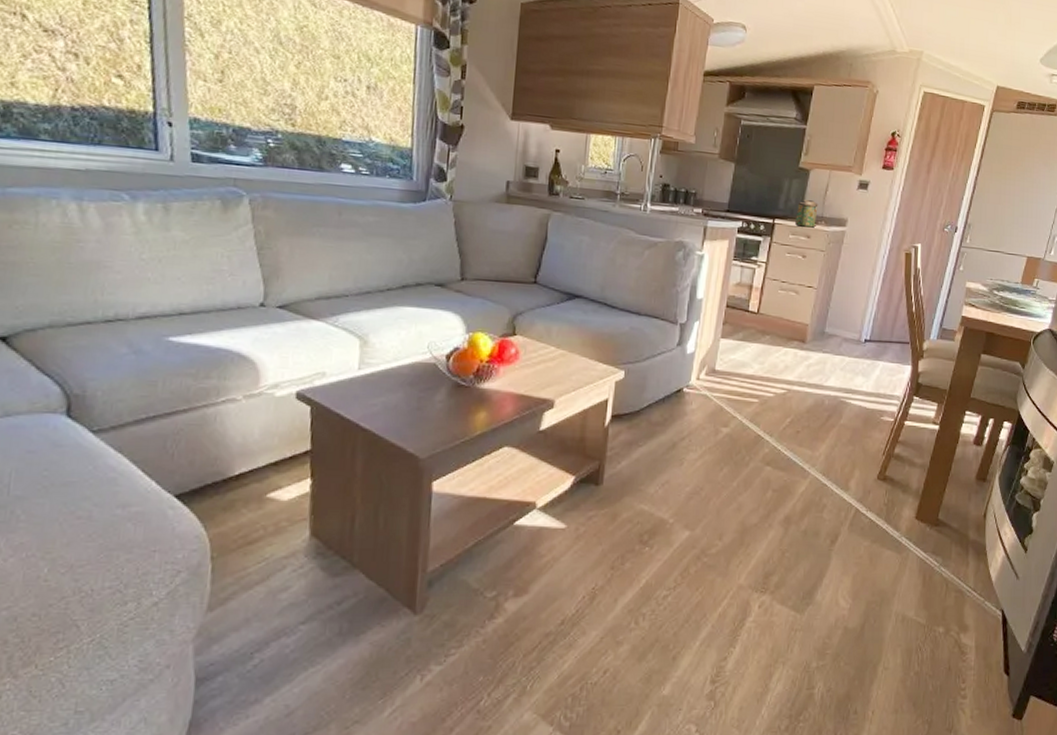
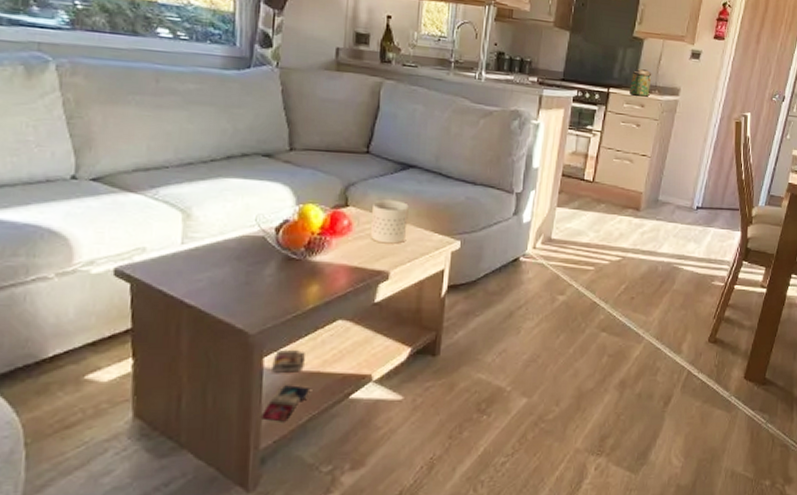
magazine: none [428,475,475,546] -> present [260,350,309,422]
mug: none [536,329,574,373] -> present [369,199,409,244]

